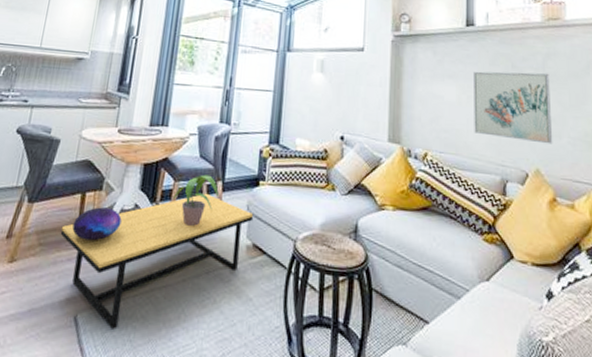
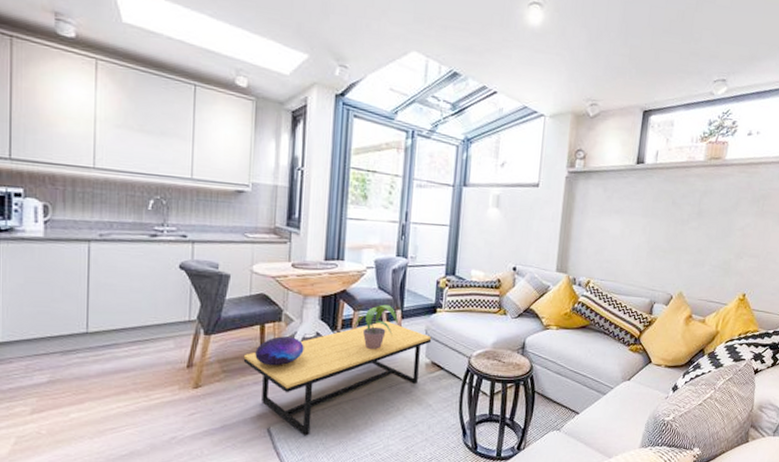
wall art: present [474,71,553,145] -> none [632,207,703,272]

